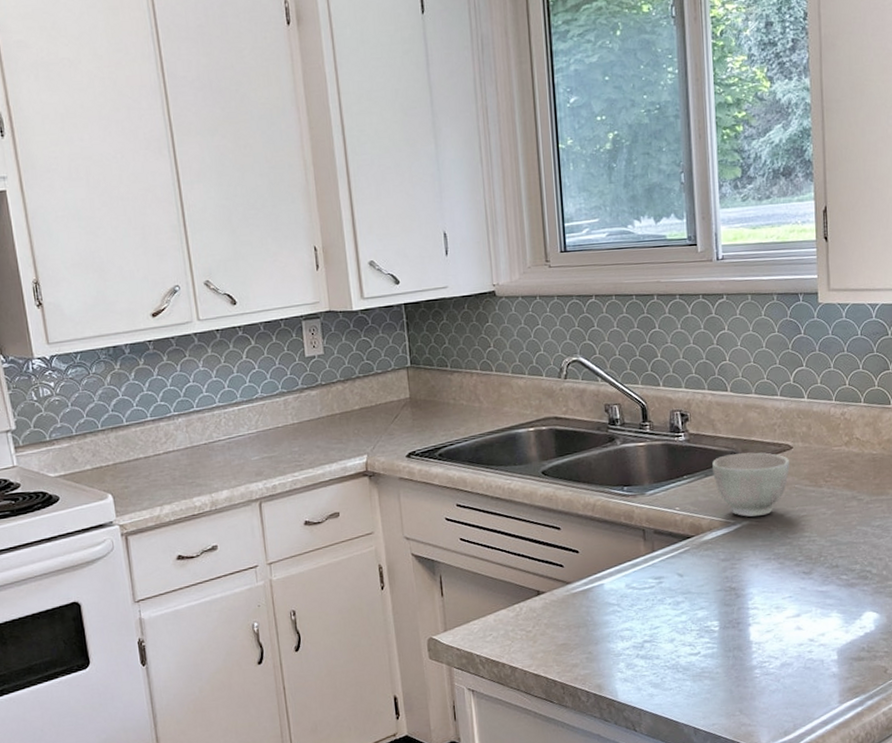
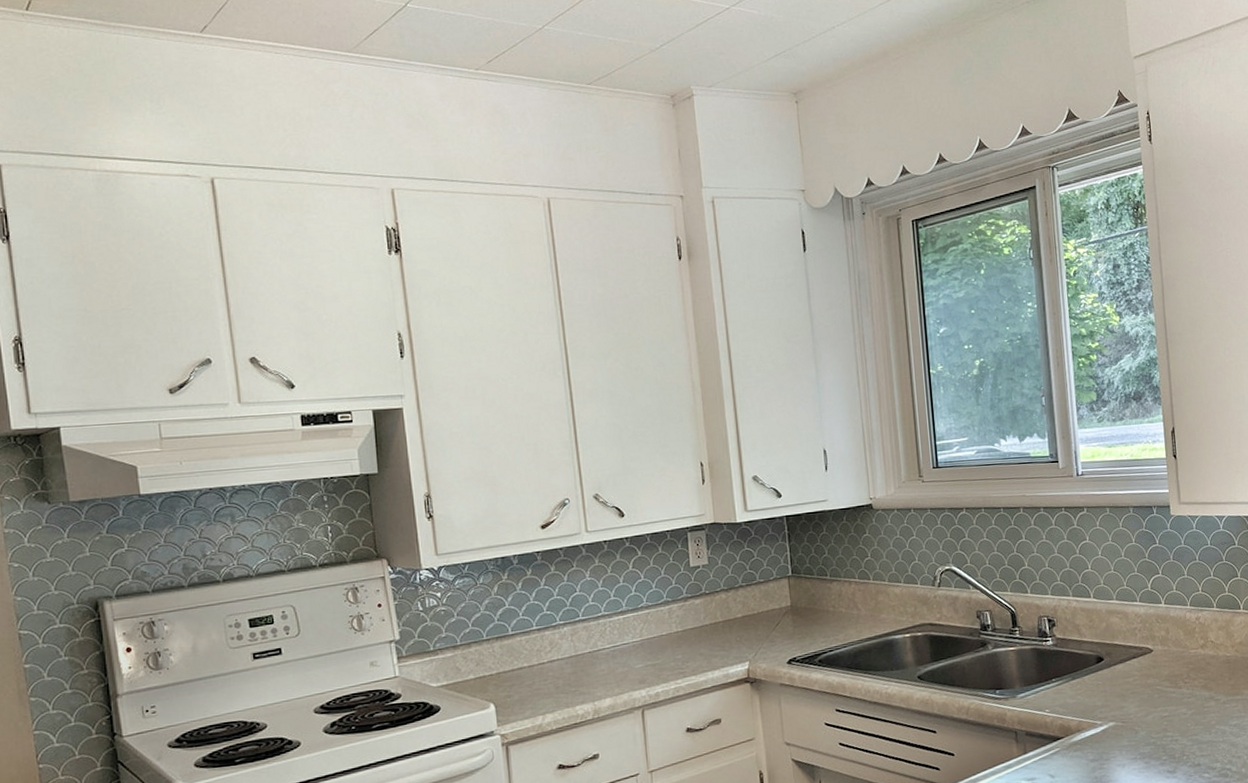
bowl: present [712,452,790,517] -> none [1079,655,1151,718]

